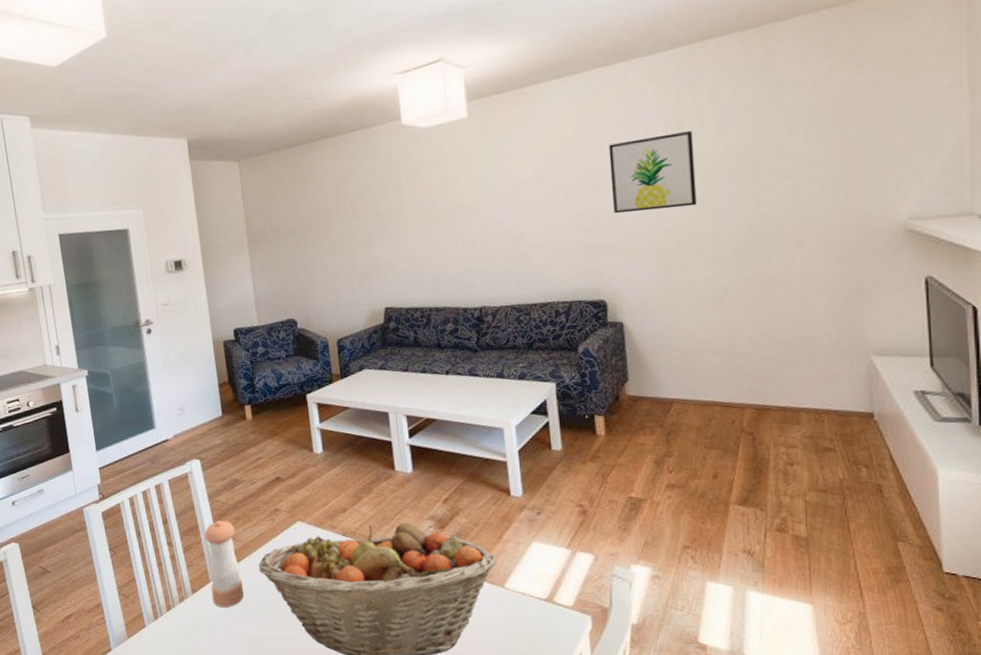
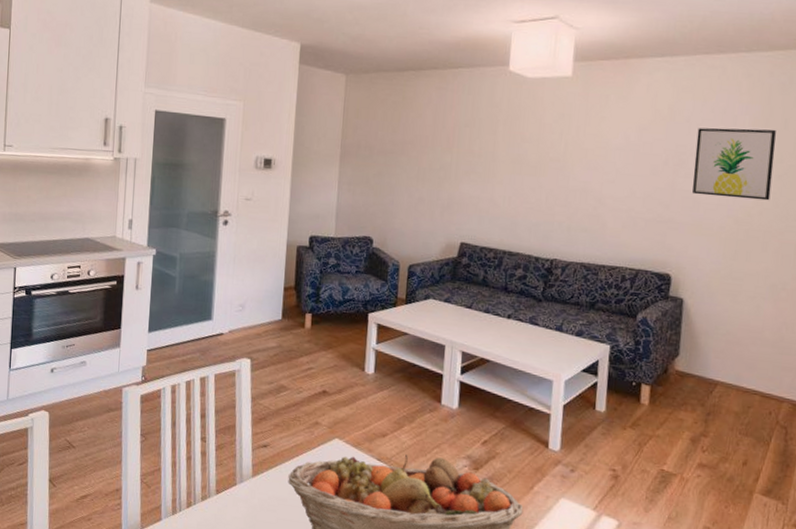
pepper shaker: present [204,520,244,607] -> none [235,423,272,514]

